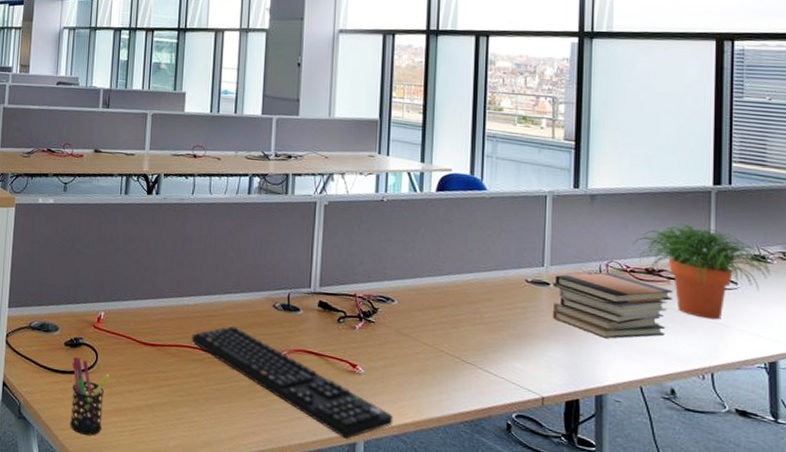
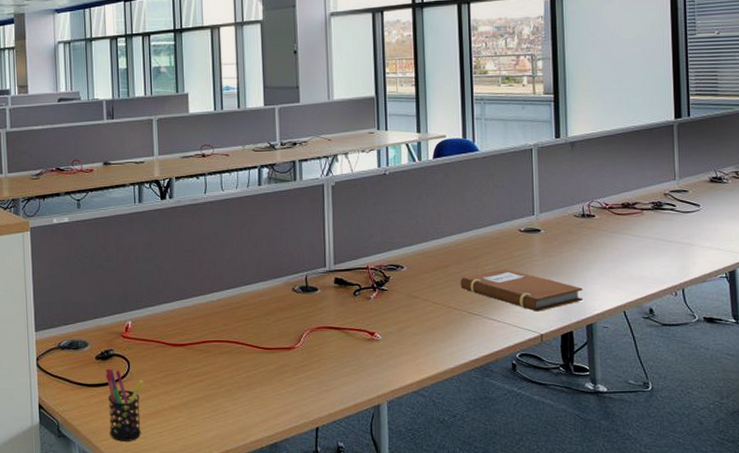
keyboard: present [191,325,393,440] -> none [218,314,412,403]
notebook: none [455,318,594,372] -> present [460,268,584,312]
book stack: present [552,272,673,339] -> none [543,212,647,272]
potted plant: present [633,223,770,320] -> none [609,157,726,241]

